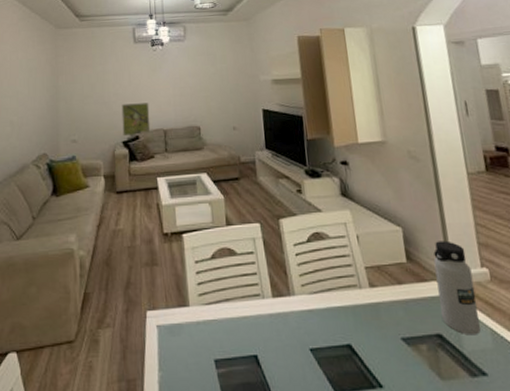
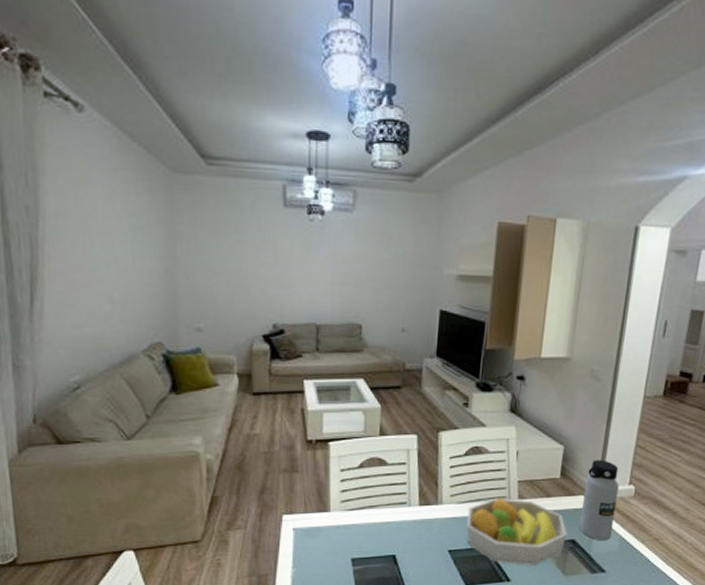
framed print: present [121,103,151,137] -> none [263,288,300,329]
fruit bowl: none [321,286,432,368] -> present [466,498,567,566]

